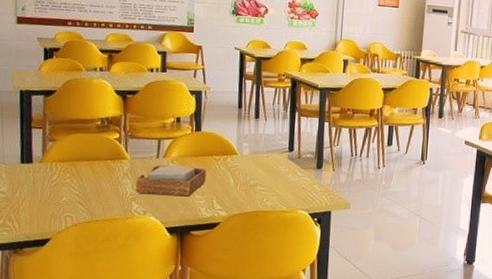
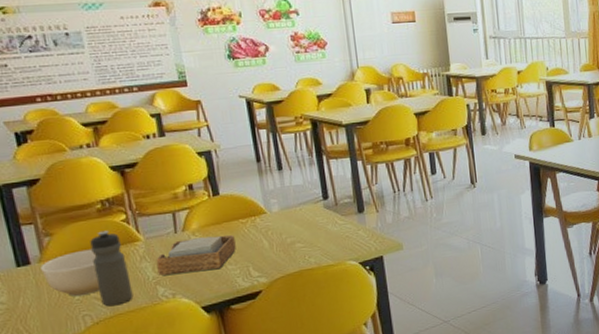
bowl: none [40,158,87,198] -> present [40,249,101,296]
water bottle: none [83,145,112,213] -> present [90,230,134,307]

